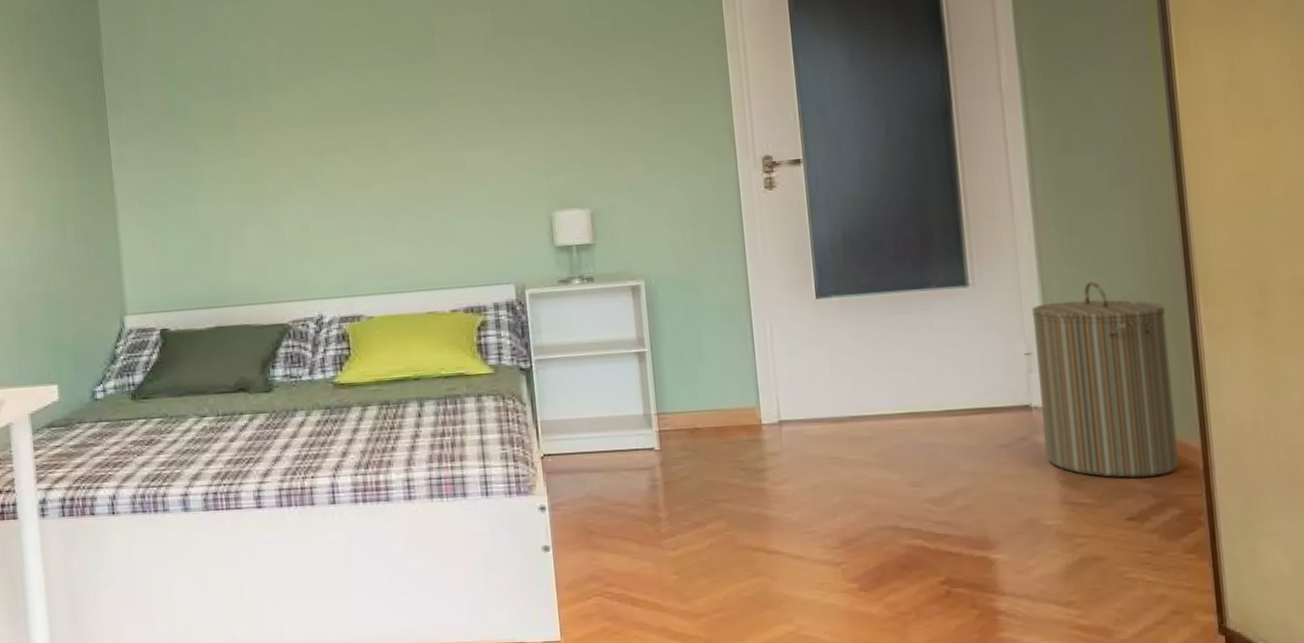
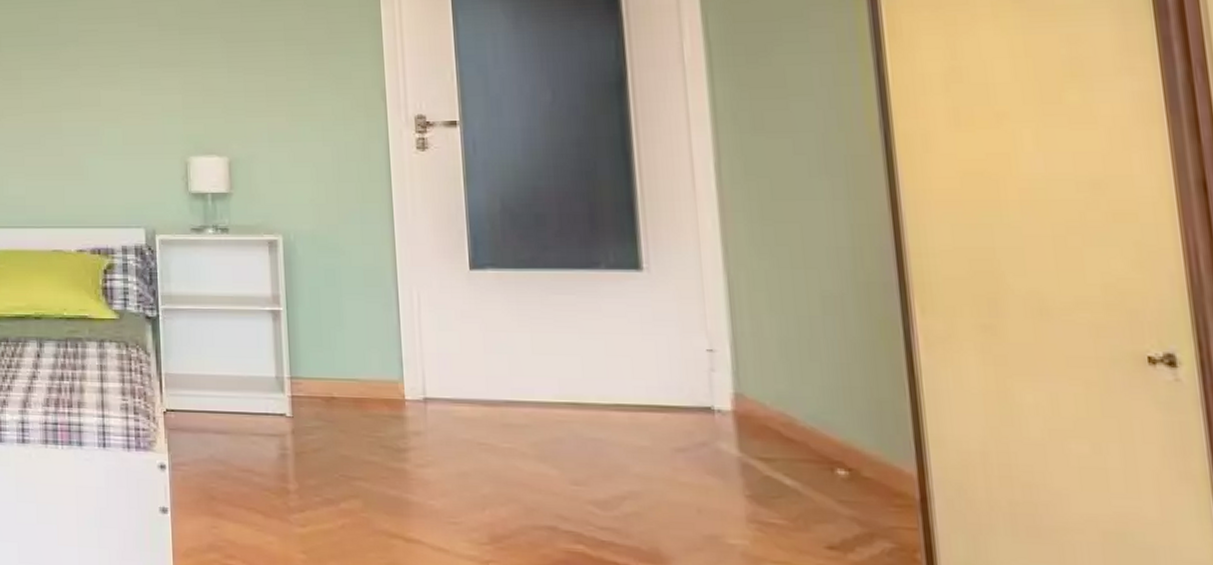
laundry hamper: present [1031,281,1180,478] -> none [715,276,891,503]

